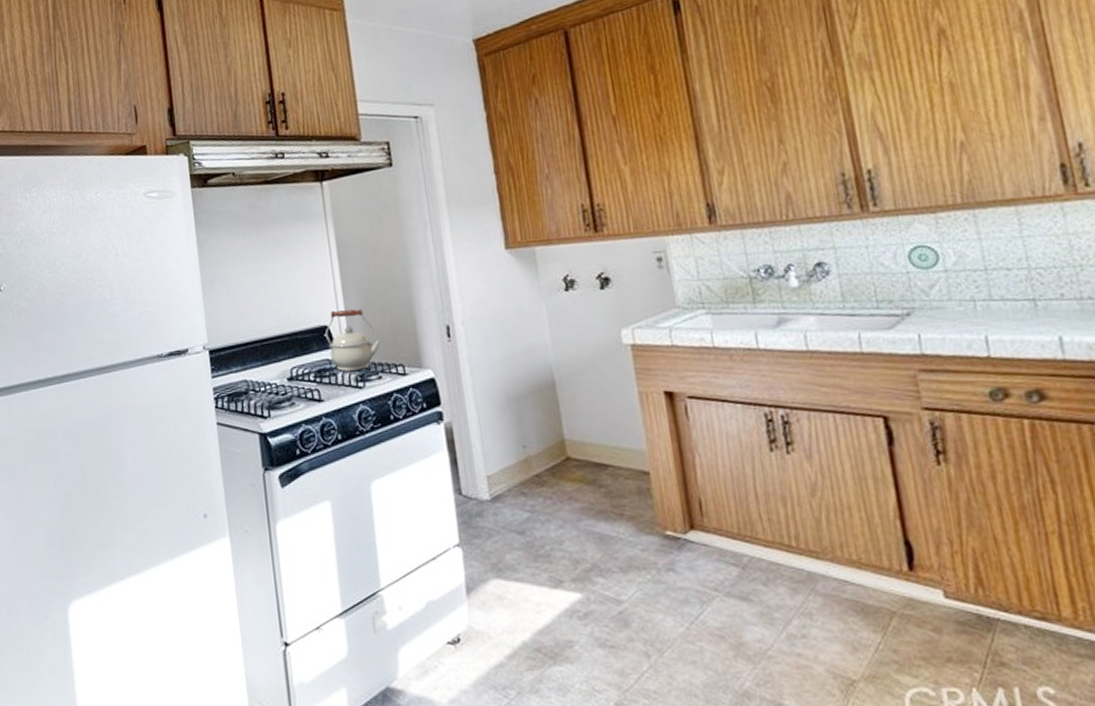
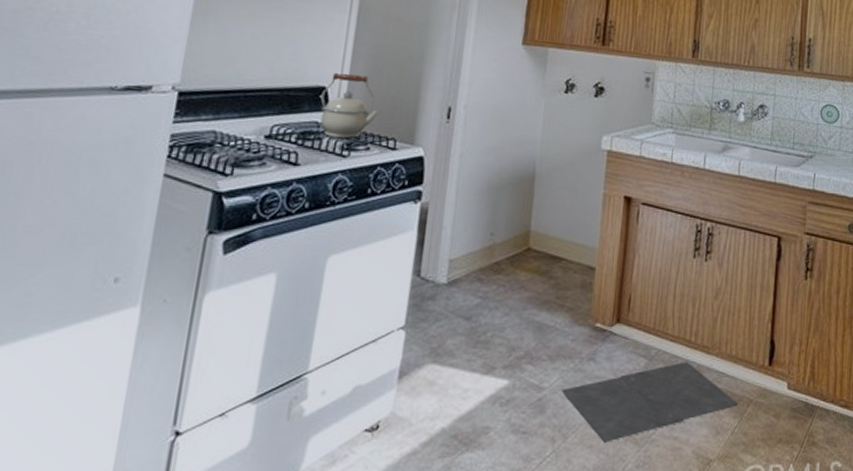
door mat: none [643,569,878,659] -> present [561,362,739,443]

